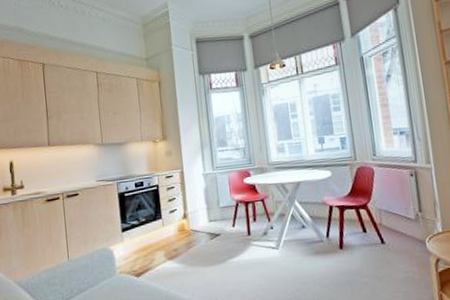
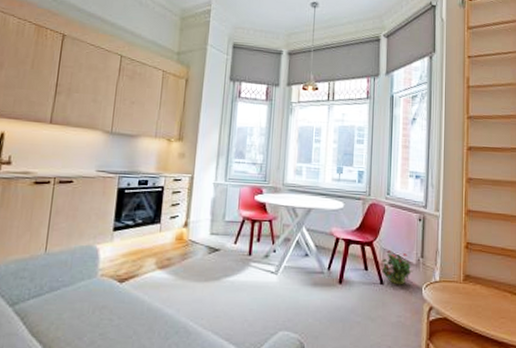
potted plant: none [378,209,413,242] -> present [381,250,413,285]

